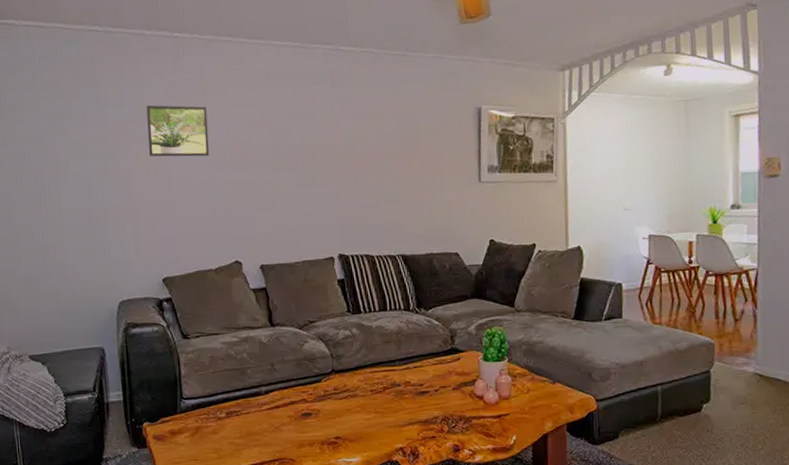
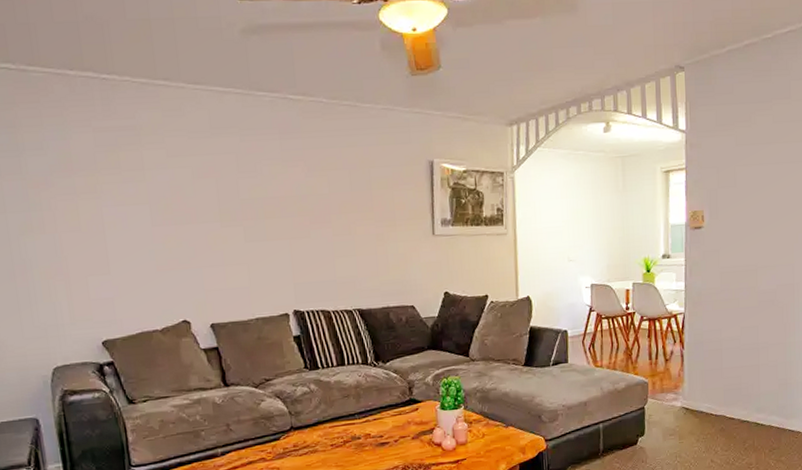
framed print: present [146,104,210,157] -> none [73,153,149,211]

